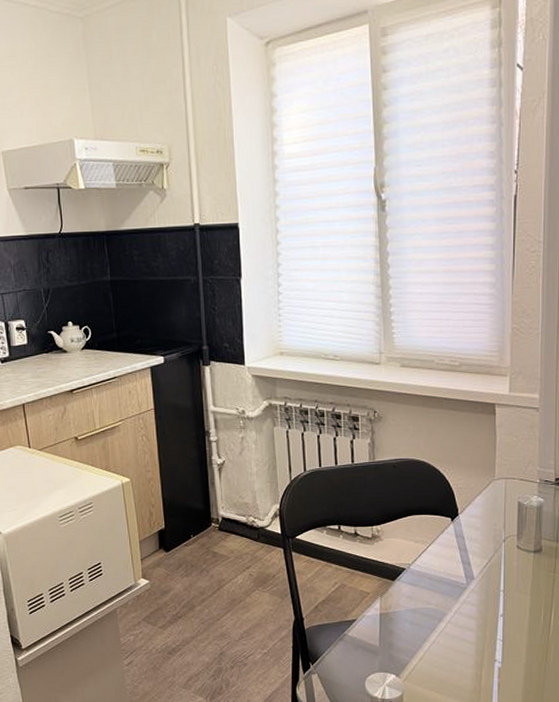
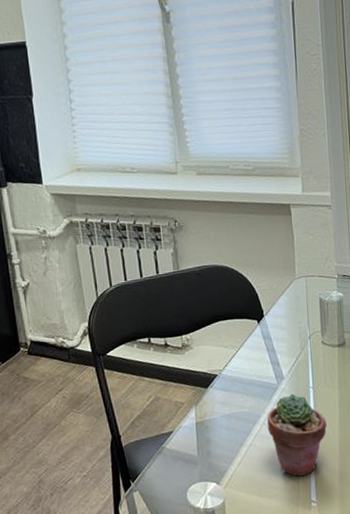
potted succulent: none [452,595,515,678] -> present [267,393,327,476]

